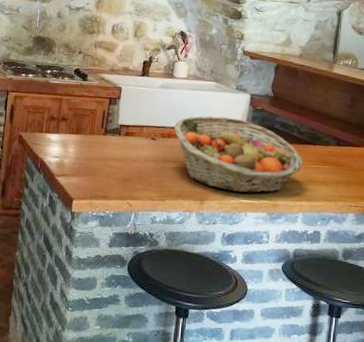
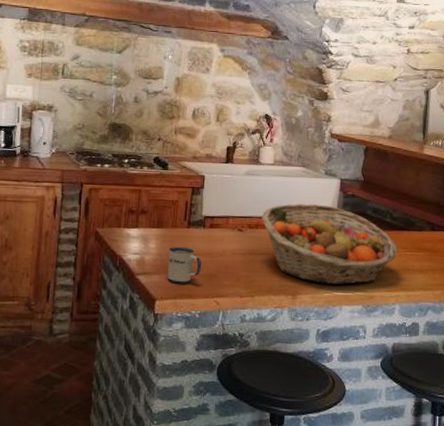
mug: none [84,151,117,186] -> present [167,246,202,284]

